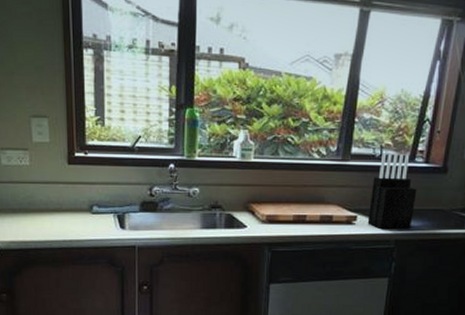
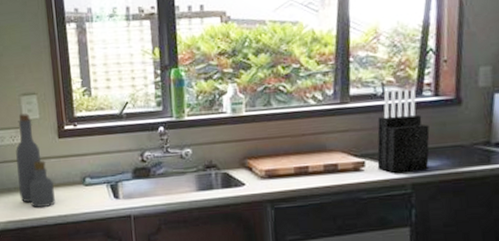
bottle set: none [23,135,61,232] -> present [16,113,55,208]

